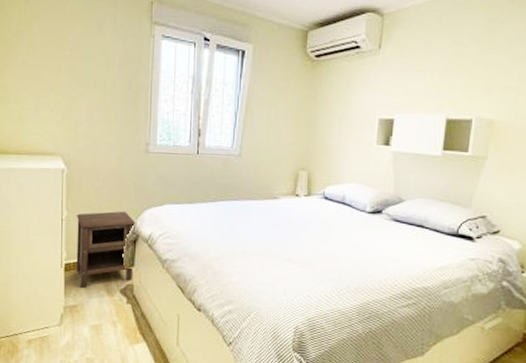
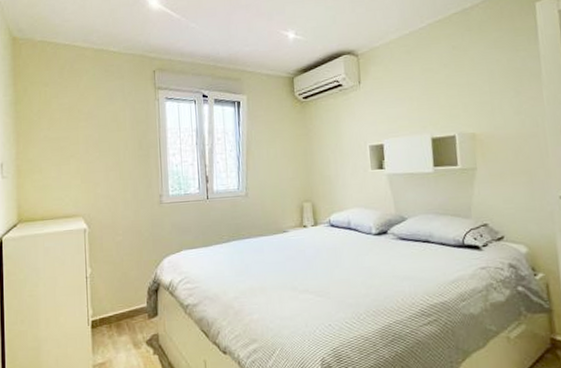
nightstand: present [76,211,136,289] -> none [99,261,157,345]

